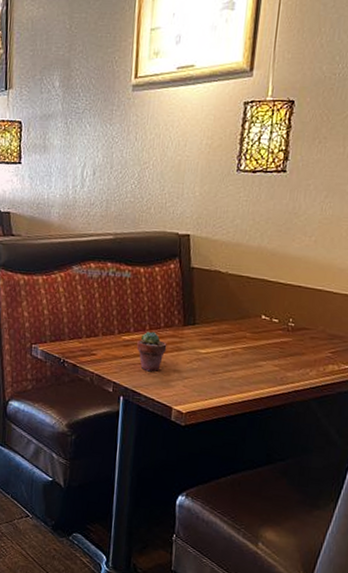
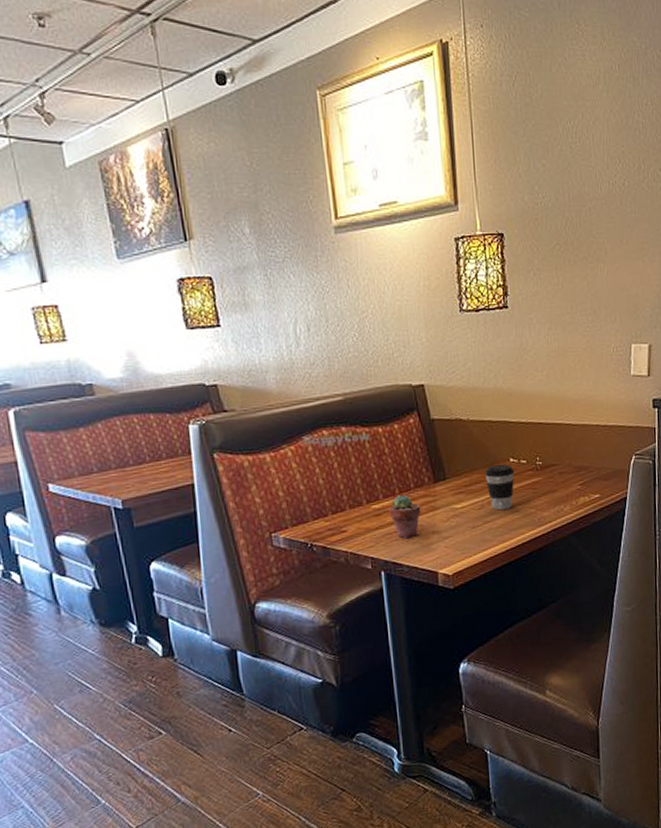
coffee cup: none [233,319,265,363] -> present [484,465,515,510]

